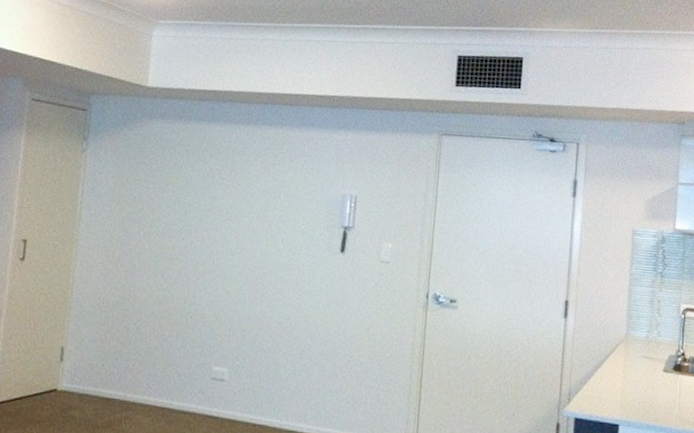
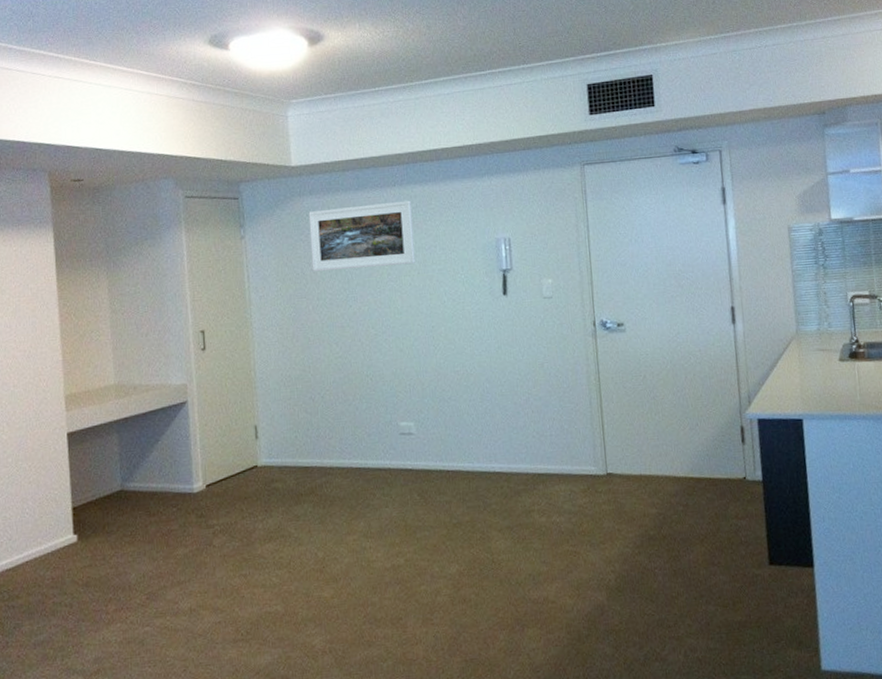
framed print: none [150,135,263,207] -> present [308,200,415,272]

